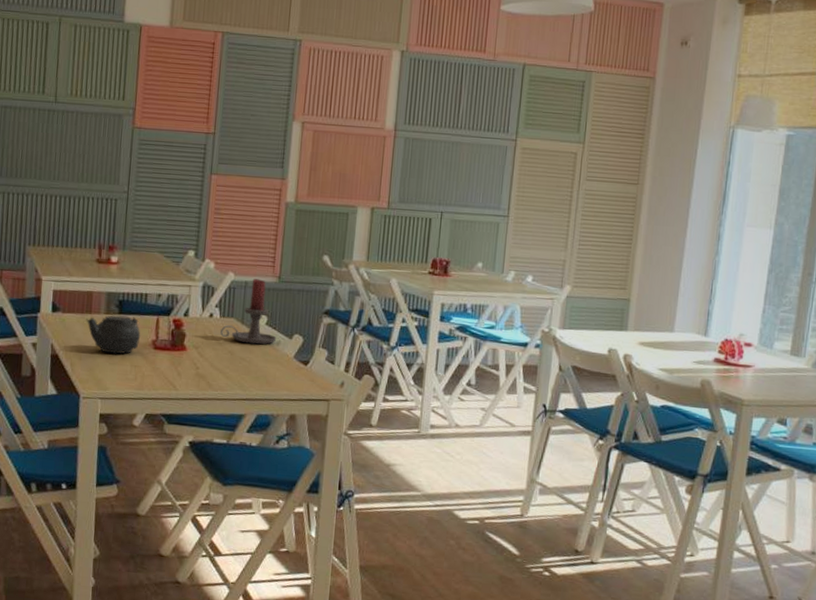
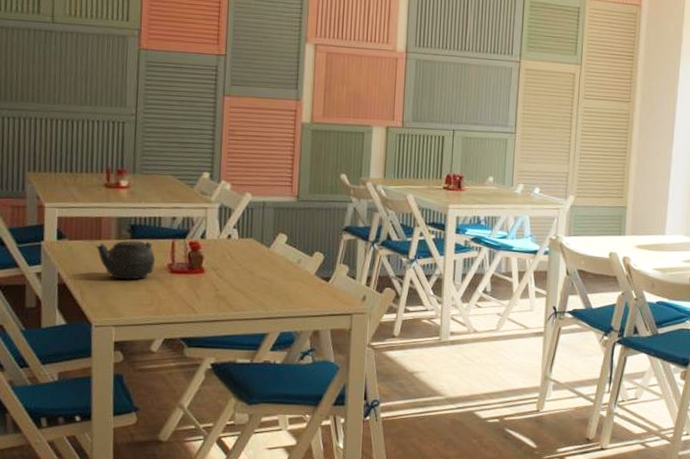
candle holder: present [220,279,277,345] -> none [240,199,298,264]

